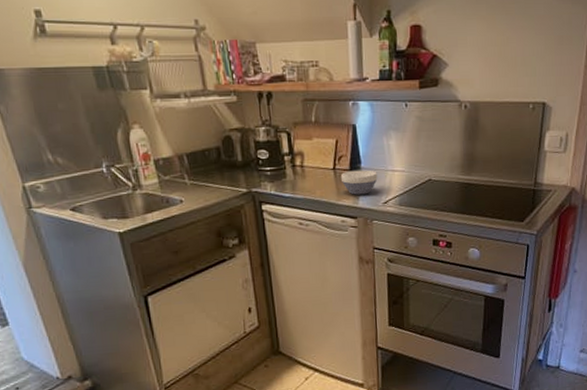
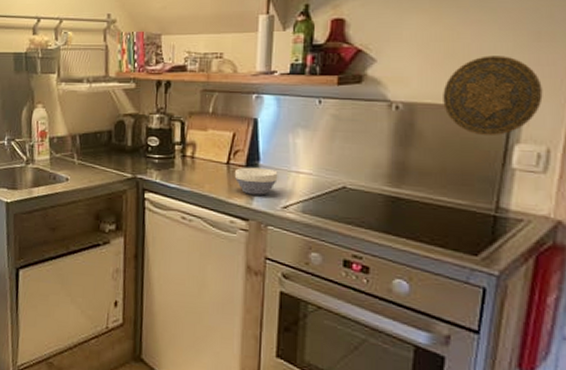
decorative plate: none [498,57,564,127] -> present [443,56,543,136]

